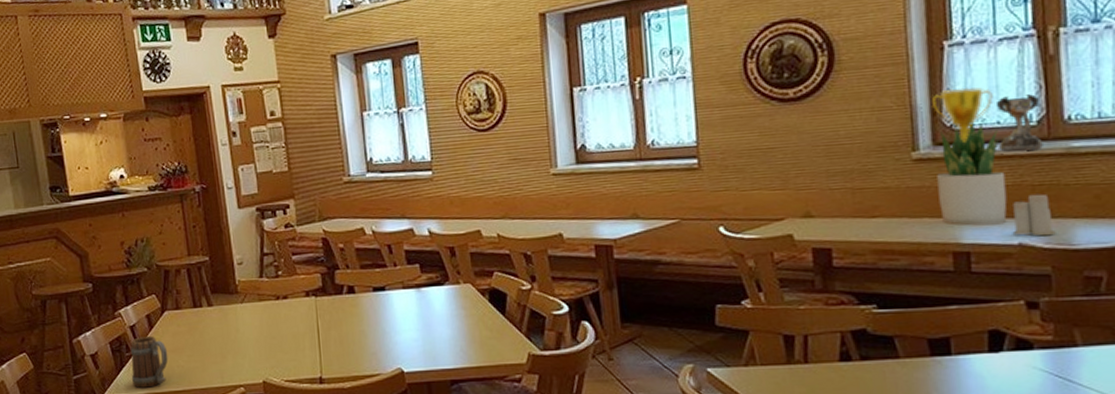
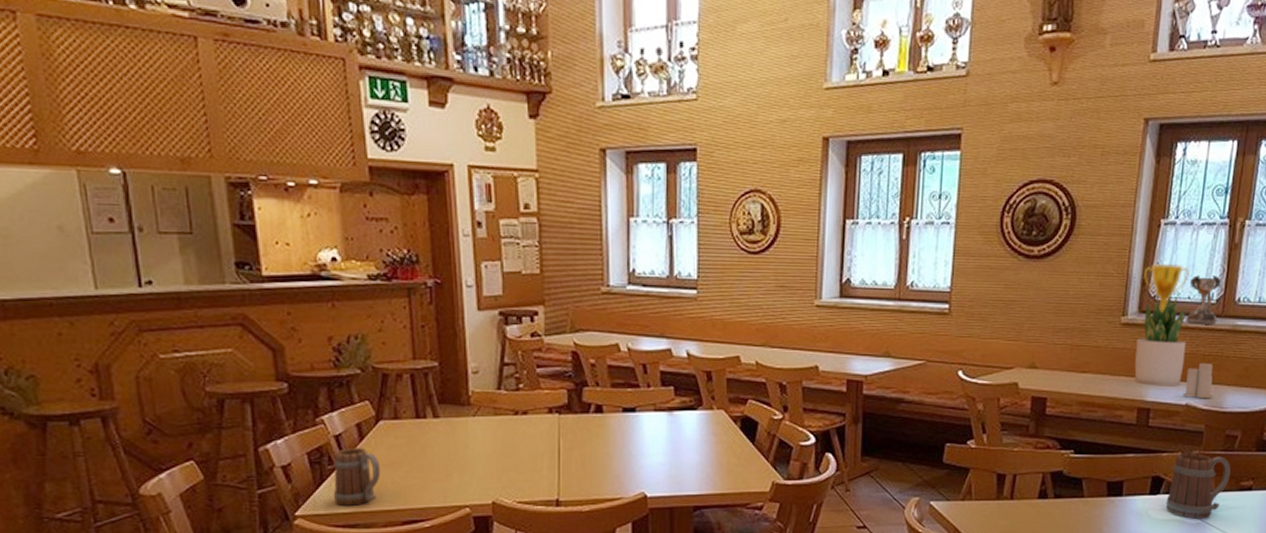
beer mug: none [1013,300,1102,380] -> present [1165,452,1231,519]

